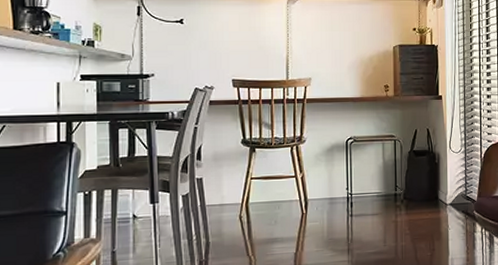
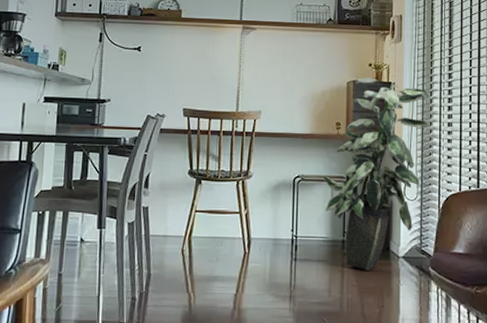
indoor plant: none [374,42,470,220] -> present [322,78,429,271]

